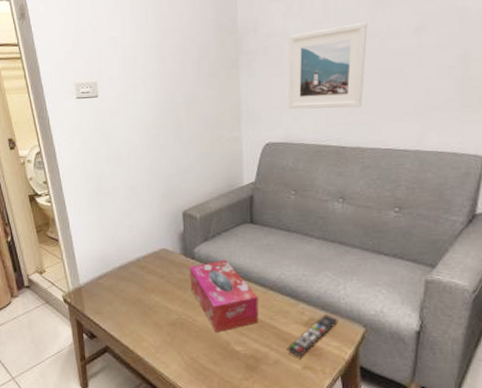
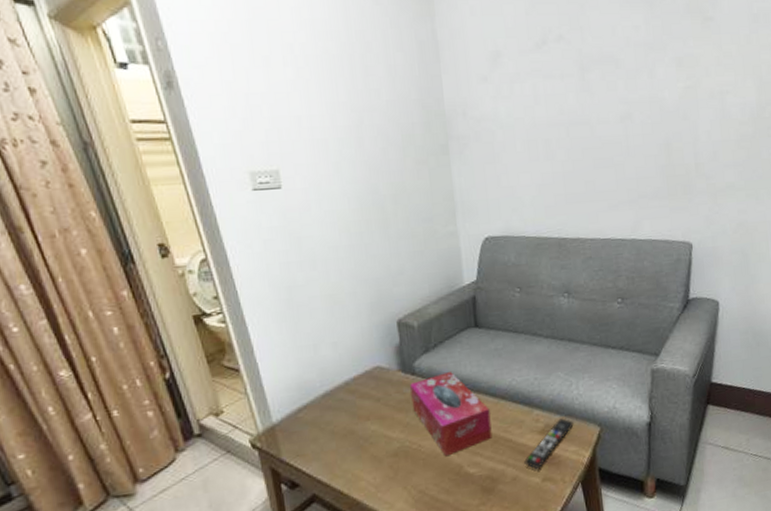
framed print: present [288,22,368,110] -> none [501,109,579,200]

